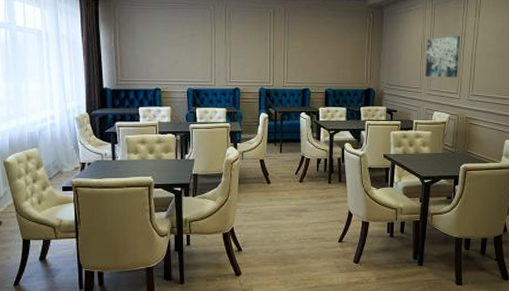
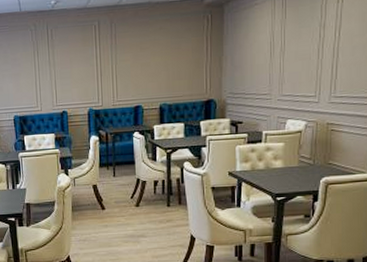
wall art: present [425,36,461,78] -> none [276,28,319,81]

